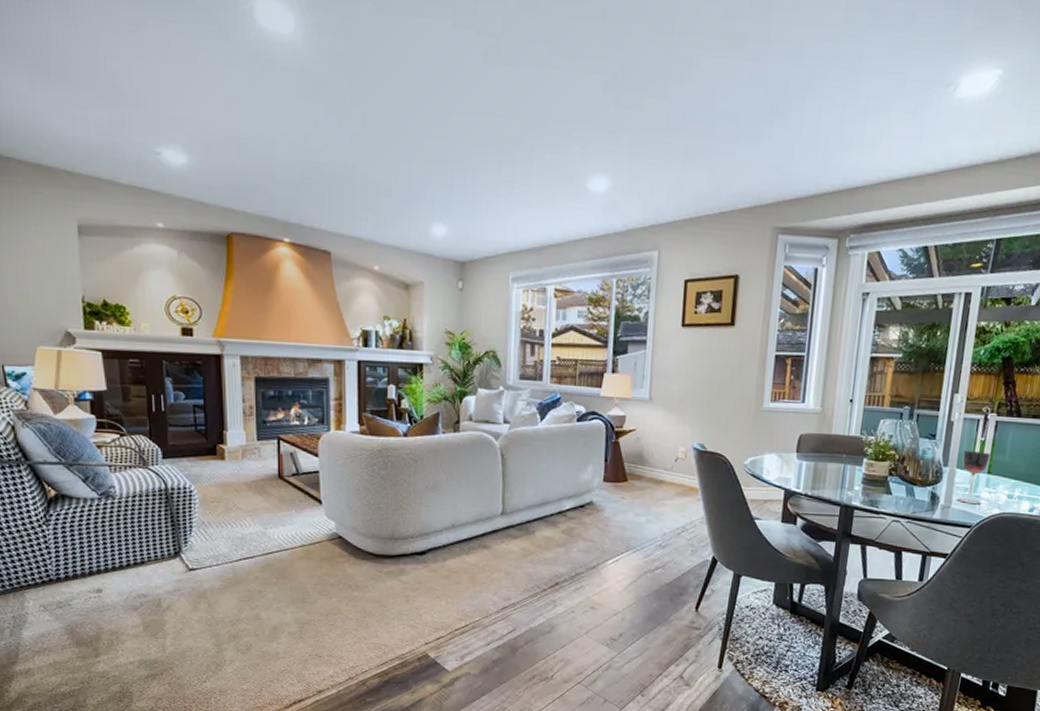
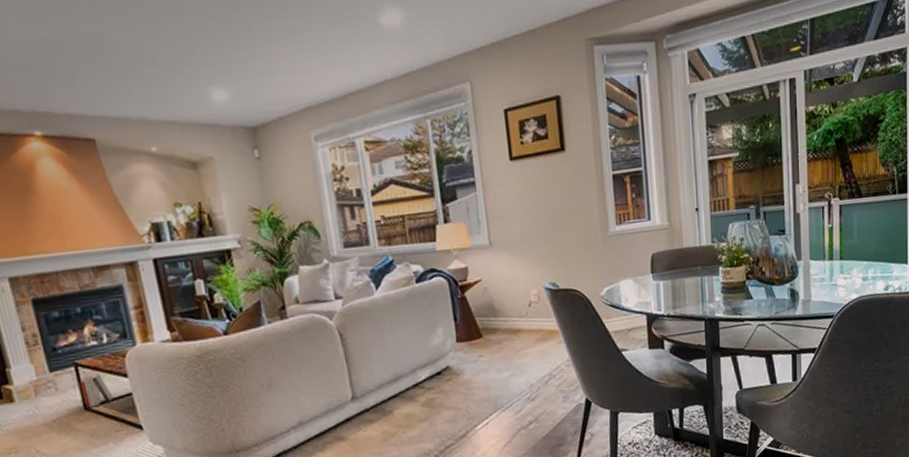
wineglass: present [957,450,991,505] -> none [814,238,840,294]

